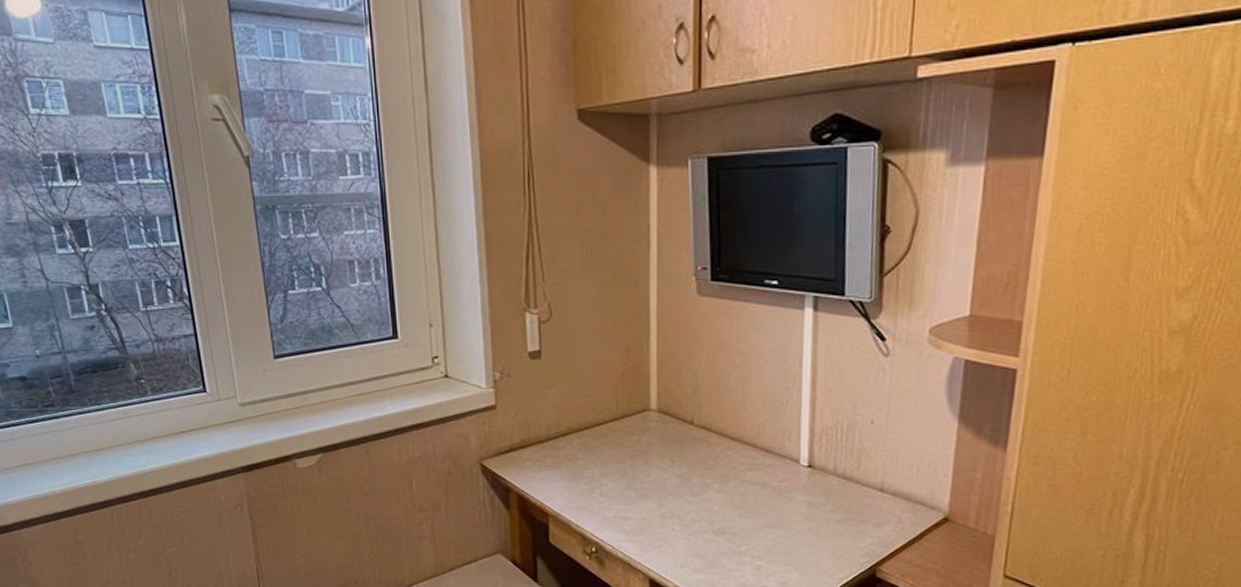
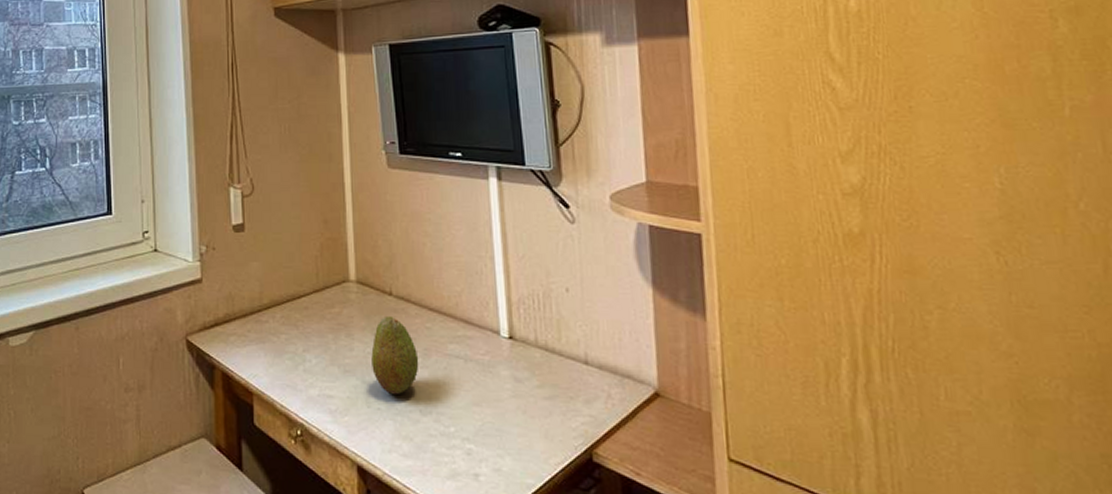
fruit: none [669,444,716,518] -> present [371,315,419,395]

